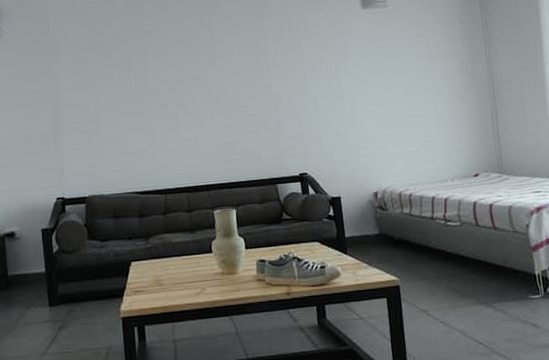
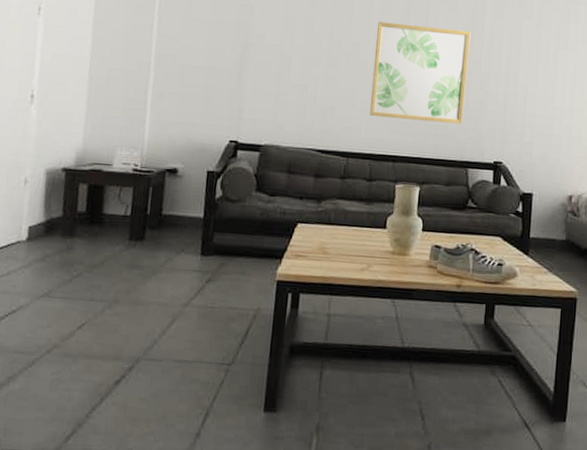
wall art: none [171,59,264,153] -> present [369,22,471,124]

